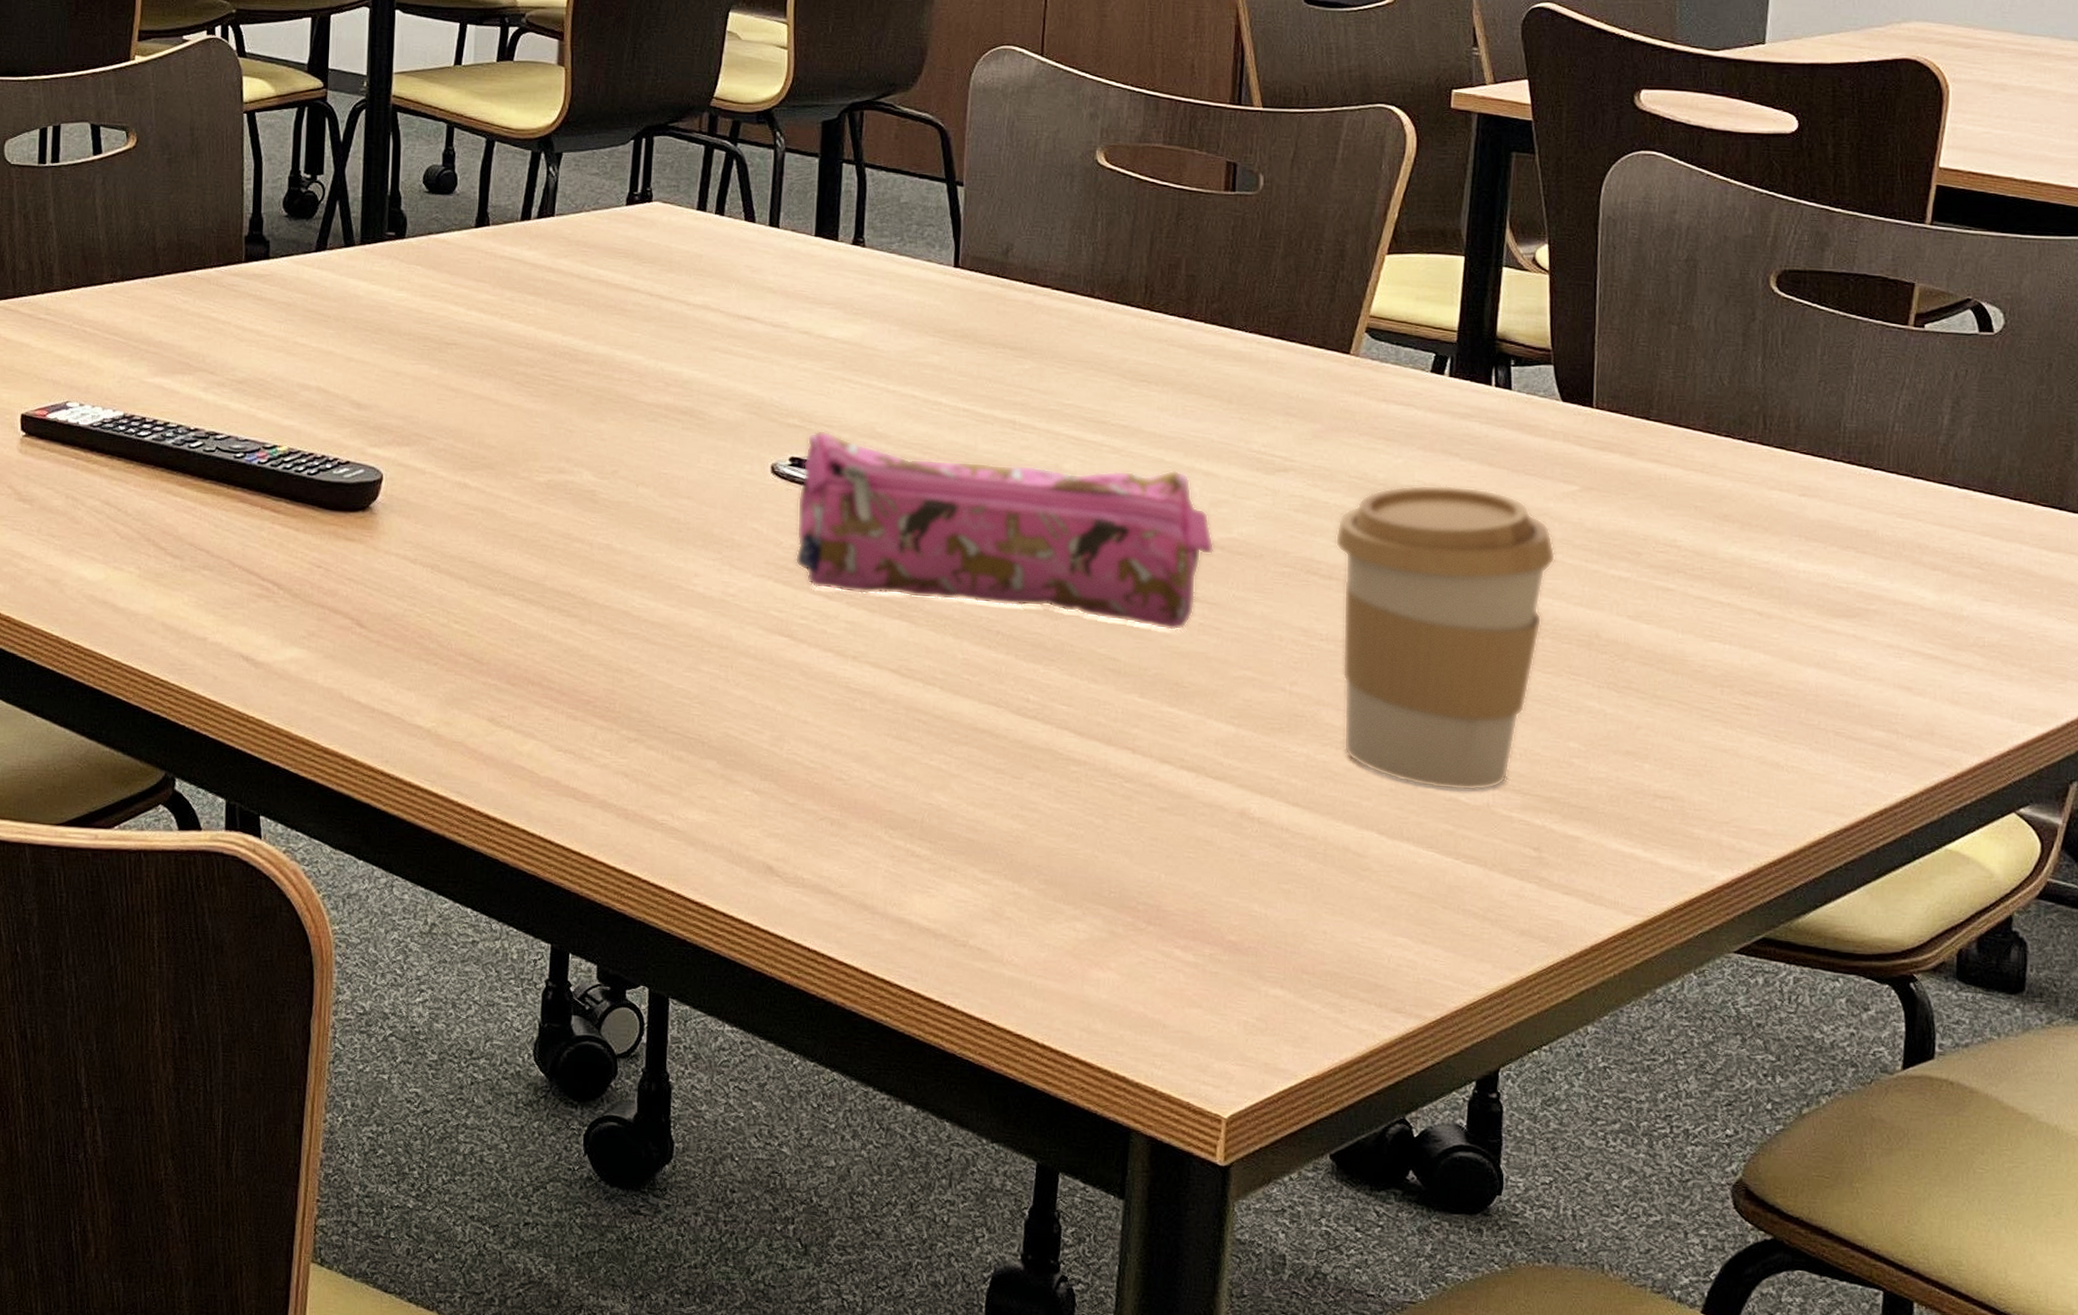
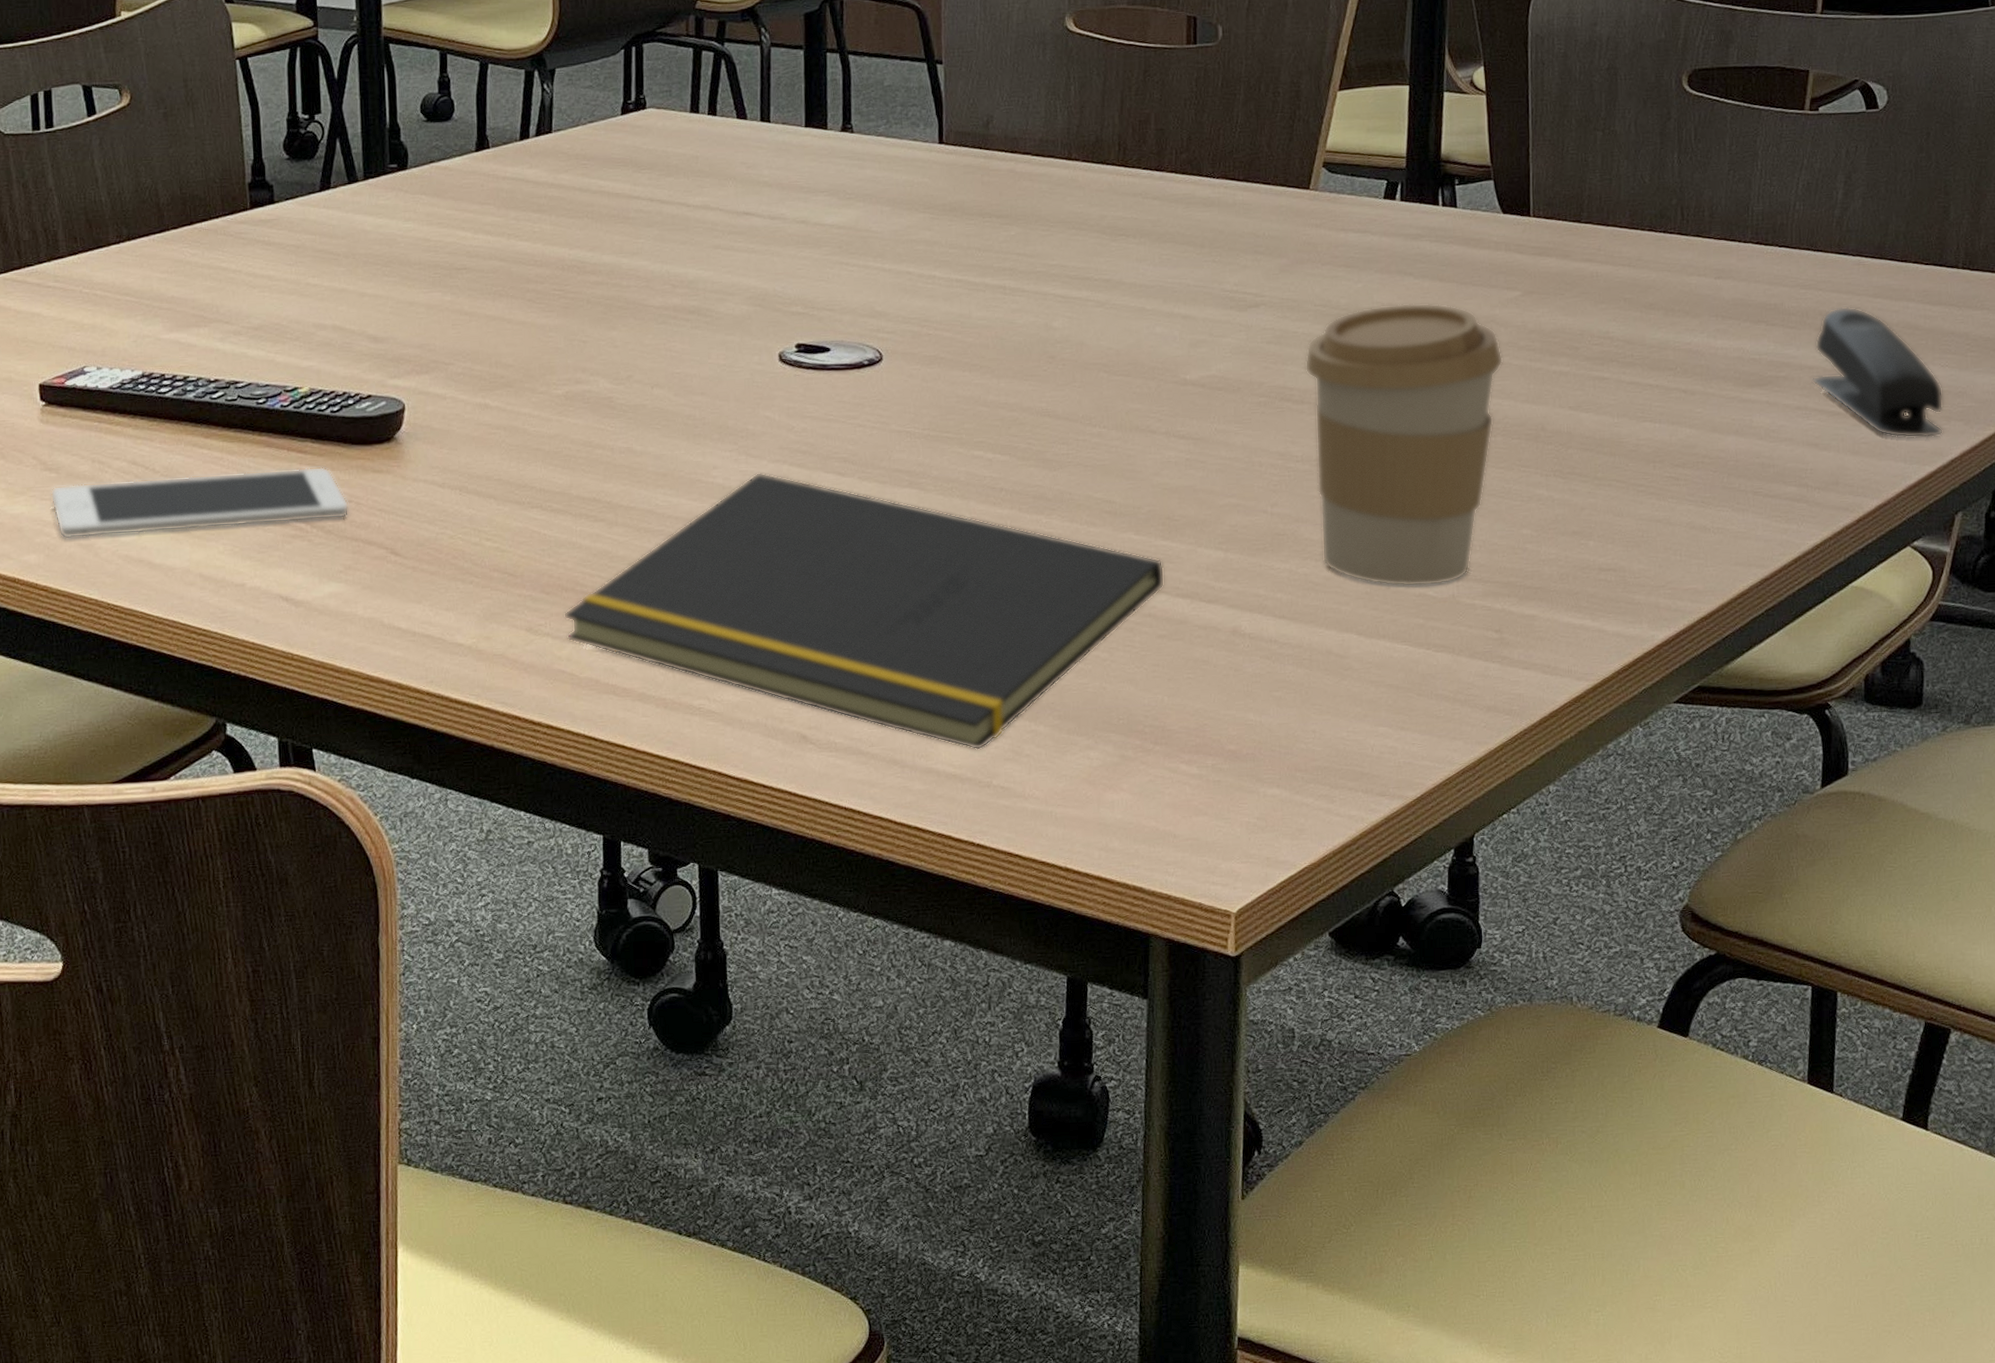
cell phone: none [21,517,318,584] -> present [50,466,349,539]
notepad: none [528,585,1169,906] -> present [564,472,1165,750]
pencil case: present [795,429,1215,631] -> none [806,314,1196,469]
stapler: none [1907,541,2059,696] -> present [1812,306,1943,438]

